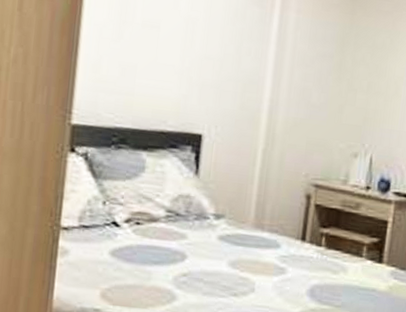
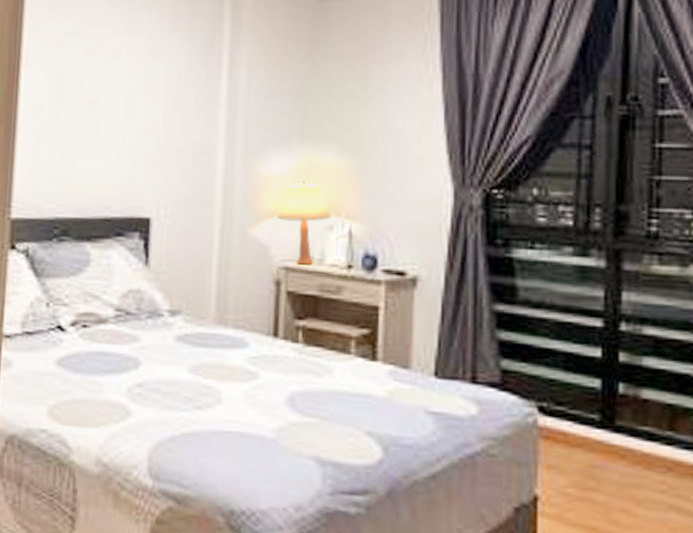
table lamp: none [312,114,357,185] -> present [276,181,331,266]

